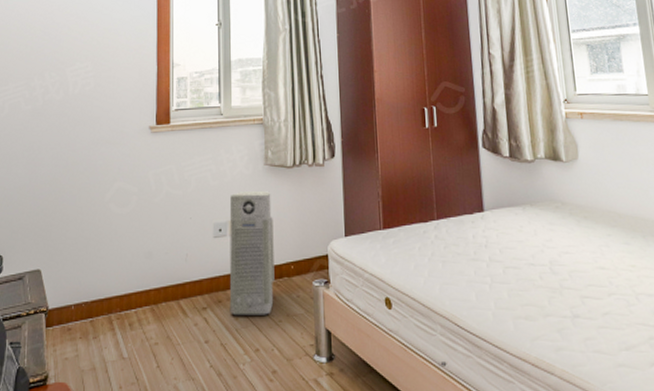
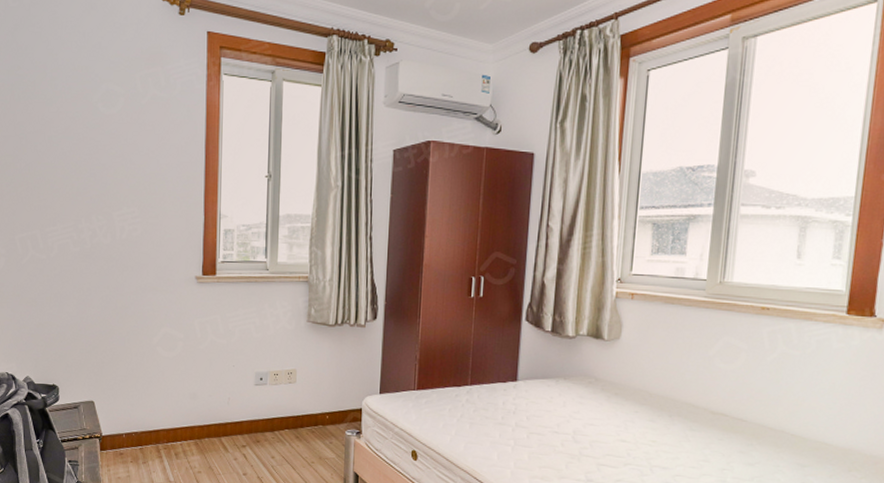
air purifier: present [229,191,275,316] -> none [267,345,312,456]

